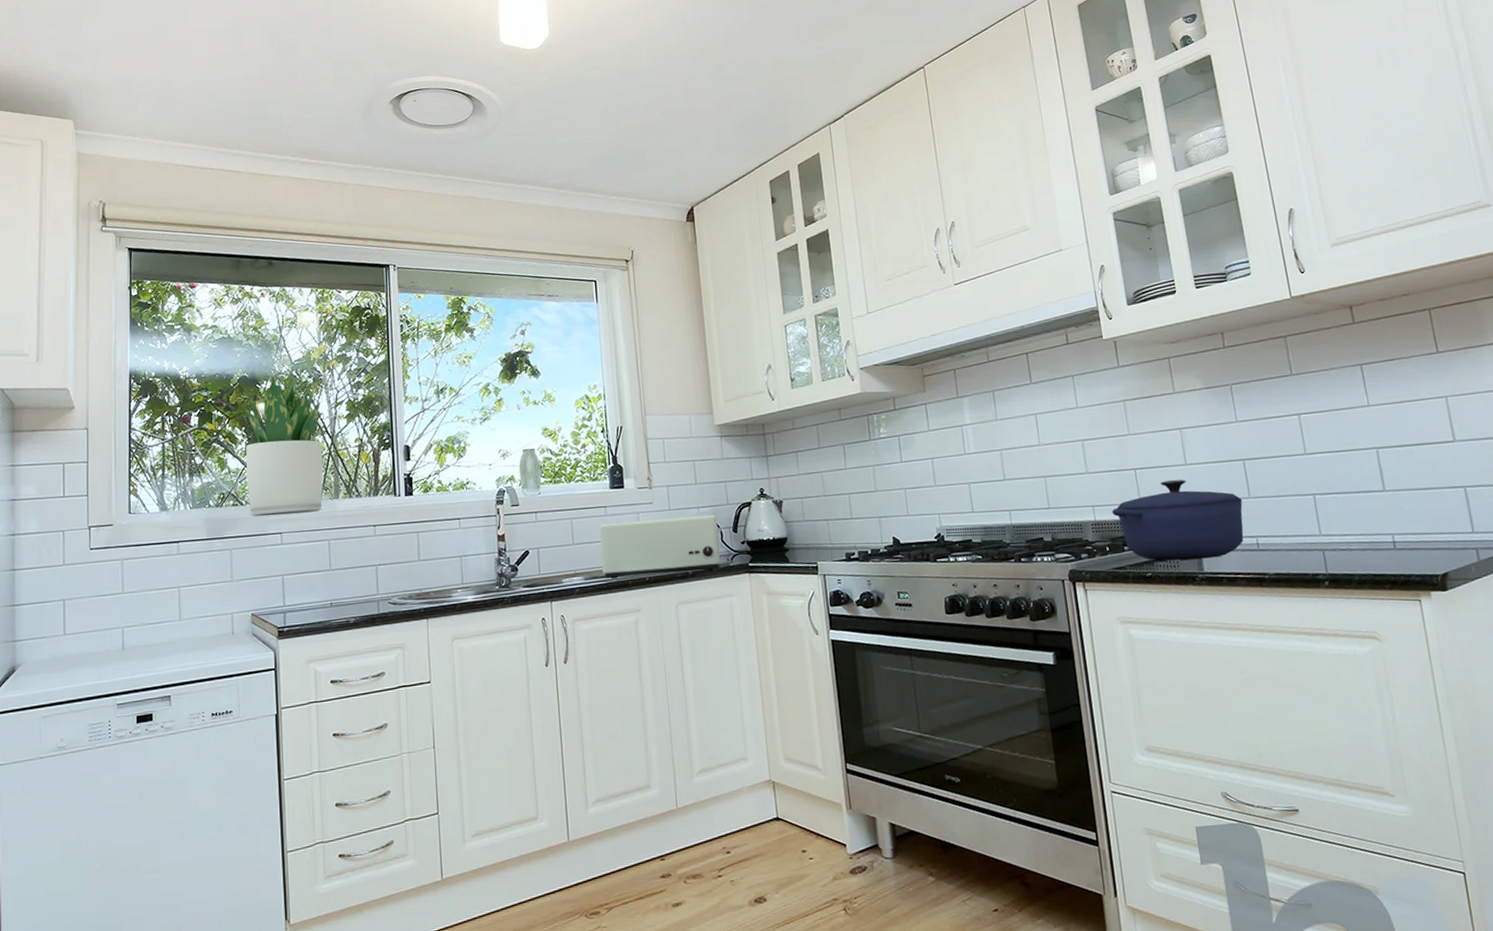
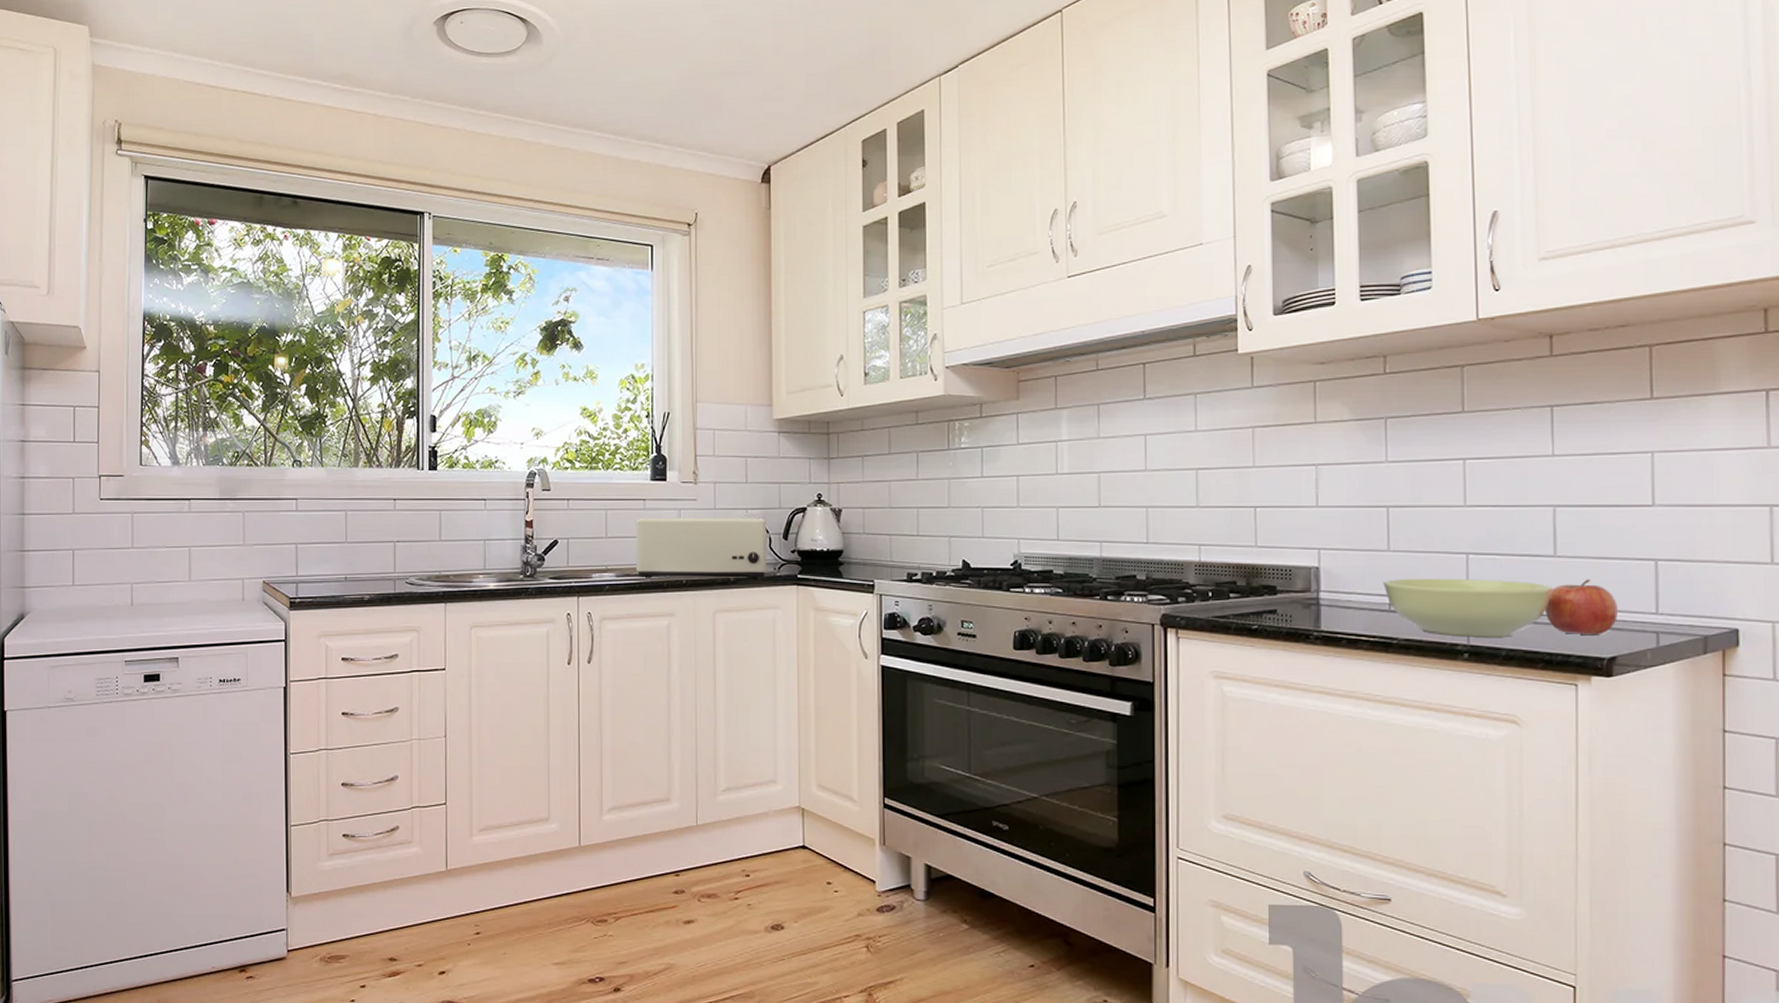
planter: present [243,374,324,517] -> none [261,328,344,480]
vase: present [518,448,542,497] -> none [552,428,577,482]
cooking pot: present [1112,479,1244,561] -> none [1221,522,1378,615]
bowl: none [1249,514,1388,568] -> present [1383,578,1553,637]
fruit: none [1383,507,1443,557] -> present [1544,579,1619,636]

